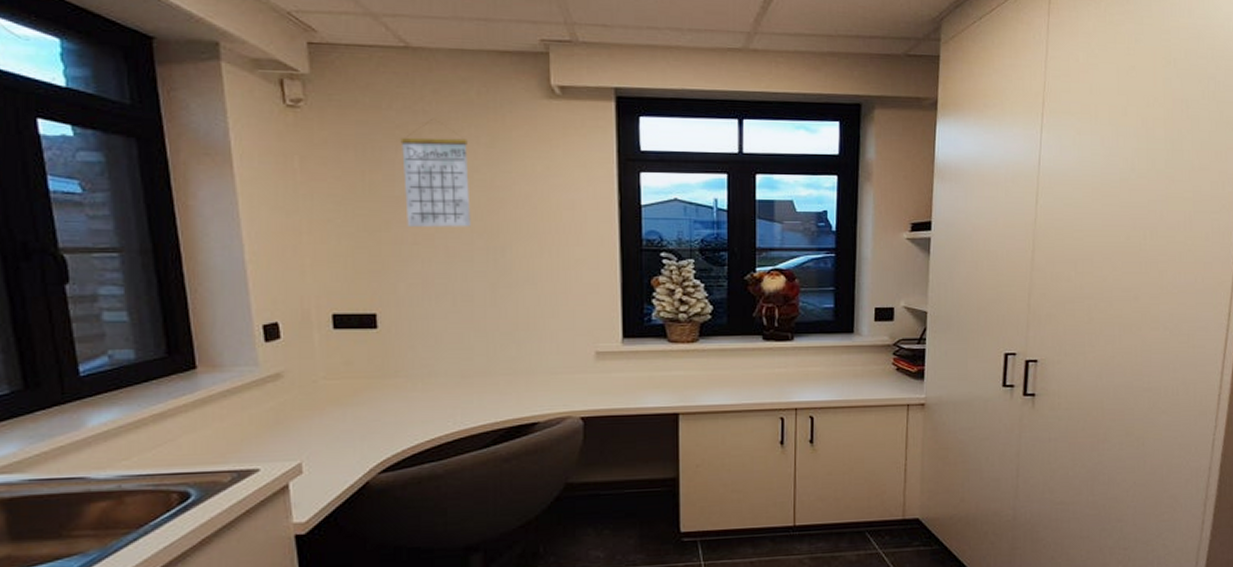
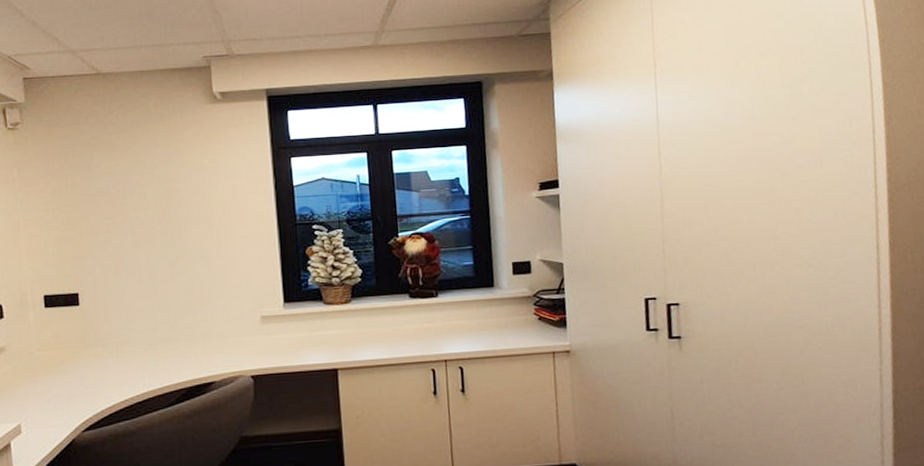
calendar: present [400,119,471,227] -> none [95,129,152,218]

